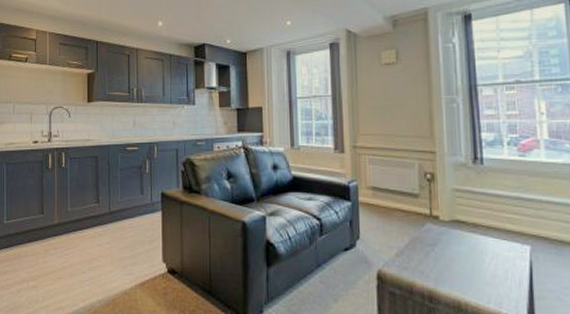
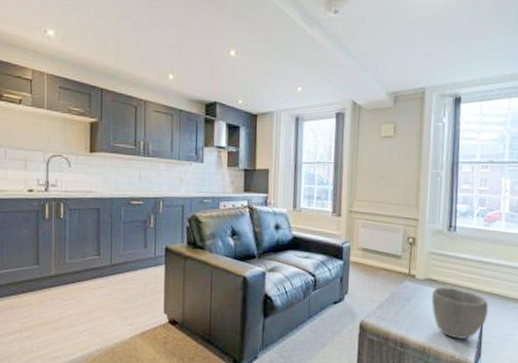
bowl: none [461,228,538,293] -> present [431,286,489,339]

